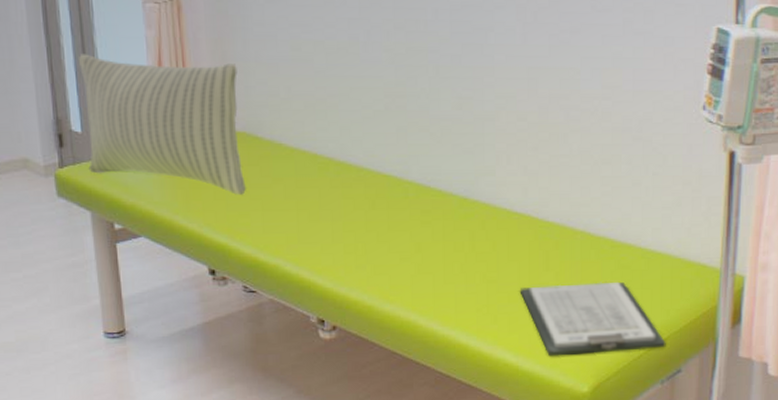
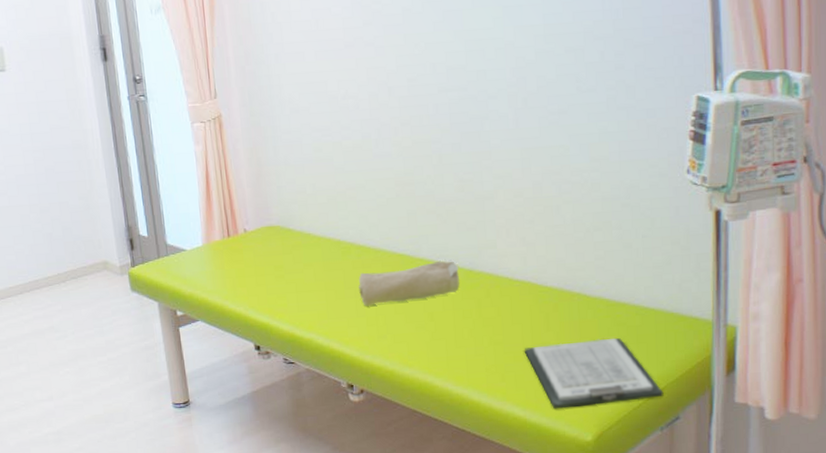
pillow: present [78,54,246,195] -> none [142,168,282,280]
towel: none [336,185,452,231] -> present [358,260,460,306]

